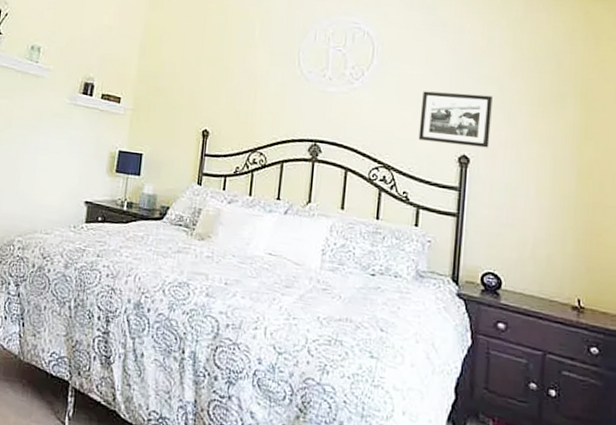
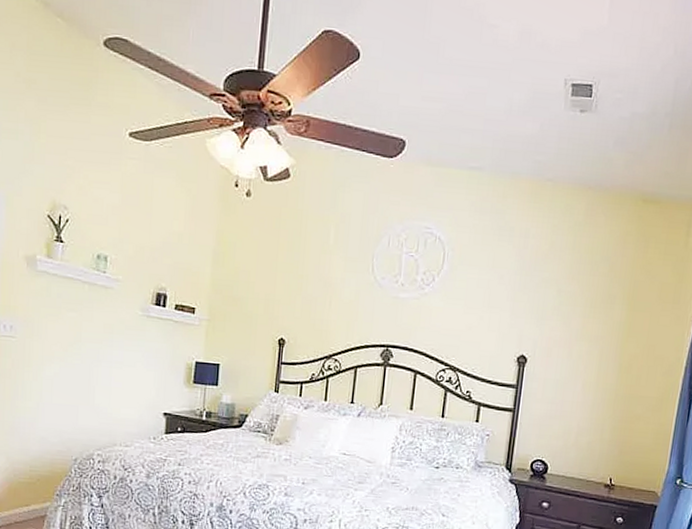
picture frame: present [418,91,493,148] -> none [482,295,551,348]

